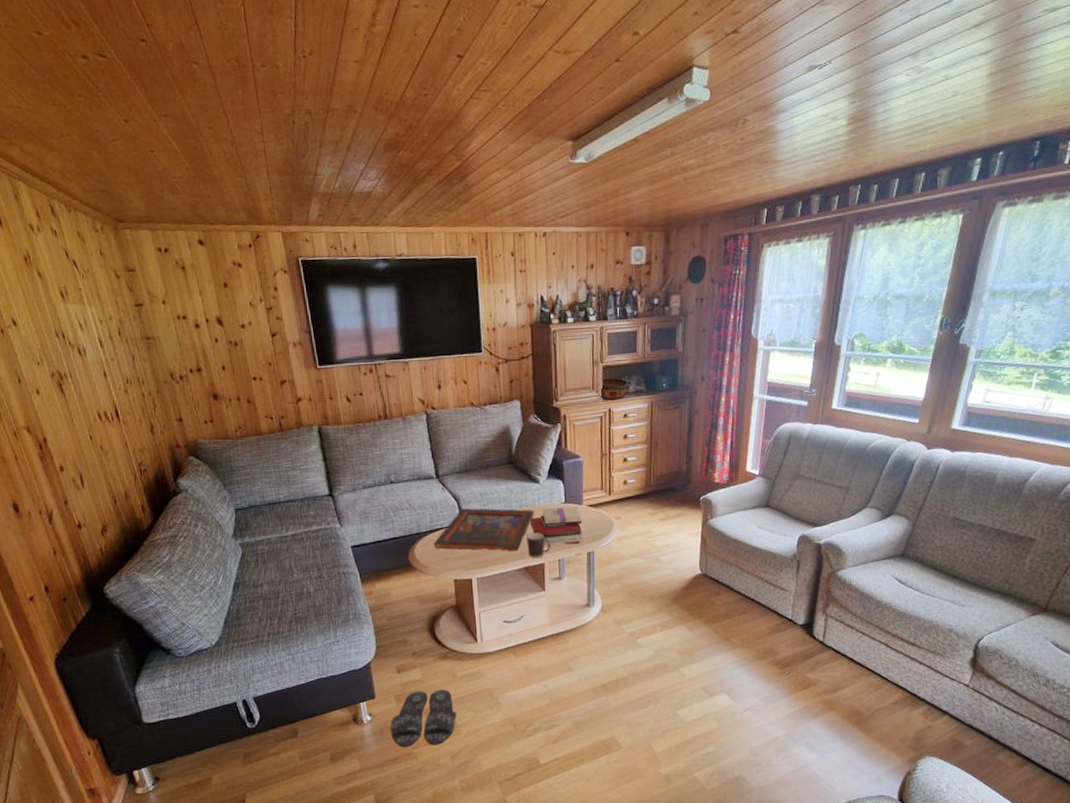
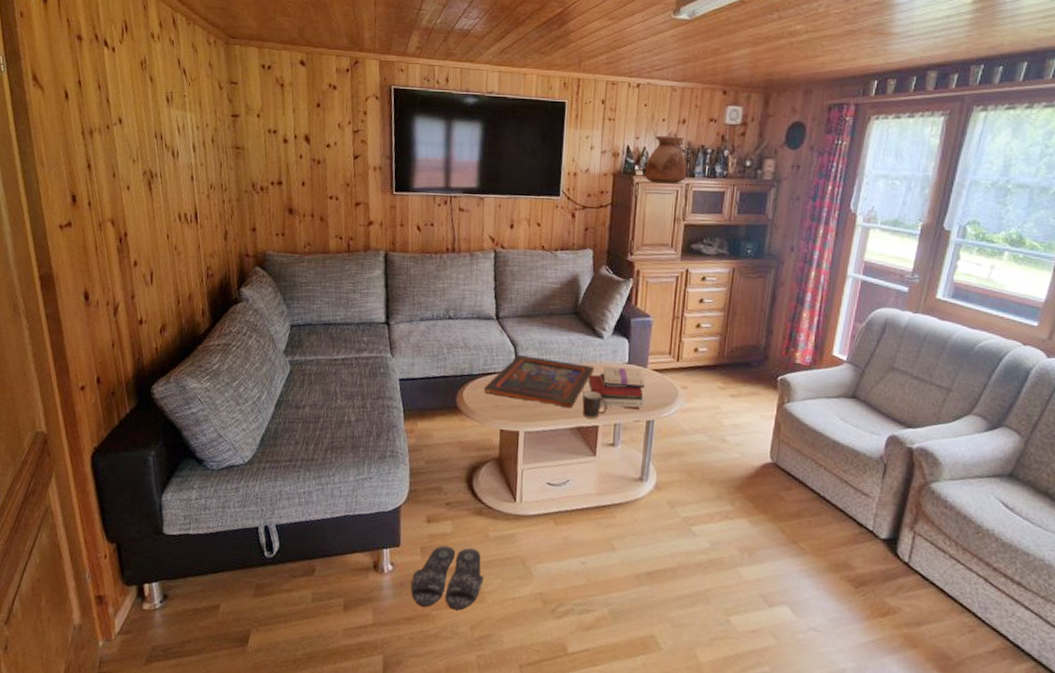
vase: none [560,281,600,330] -> present [645,135,688,184]
decorative bowl: present [599,378,631,401] -> none [677,237,712,261]

